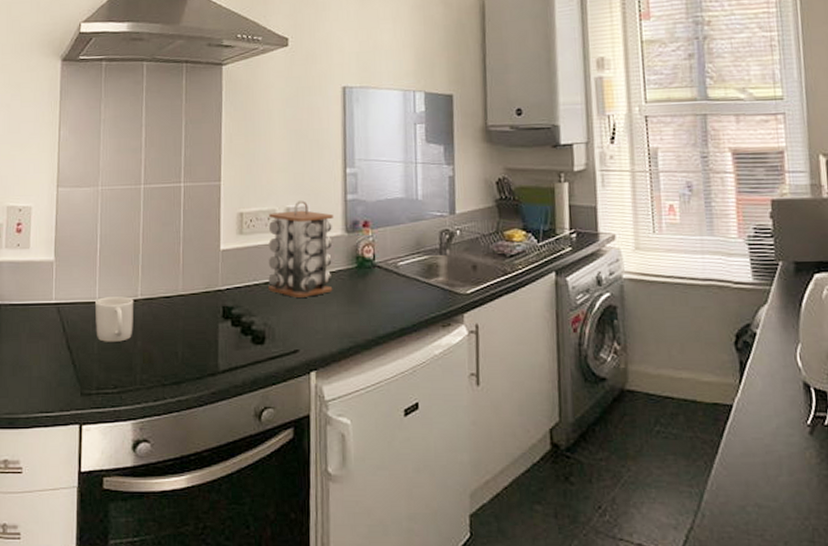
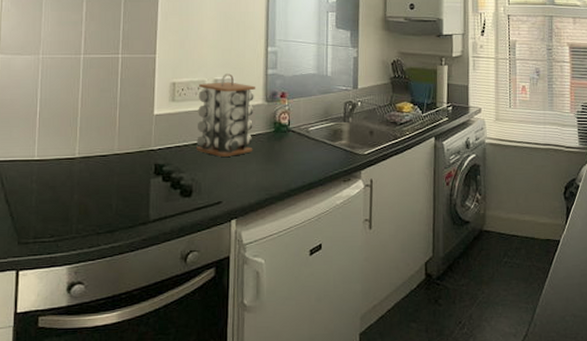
mug: present [94,296,134,342] -> none [33,155,72,196]

